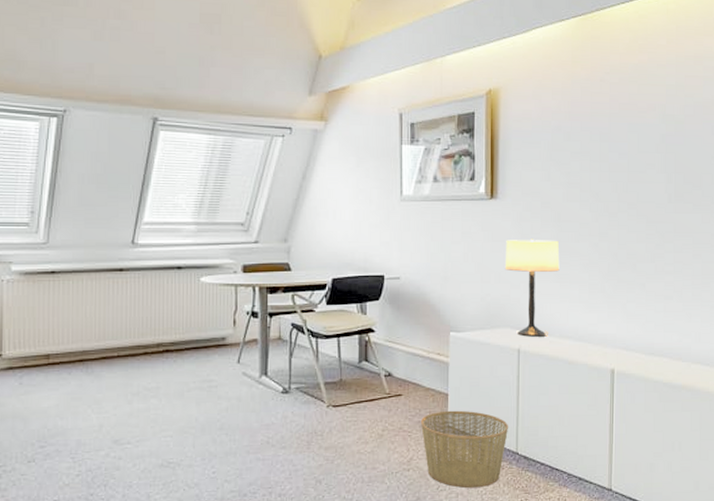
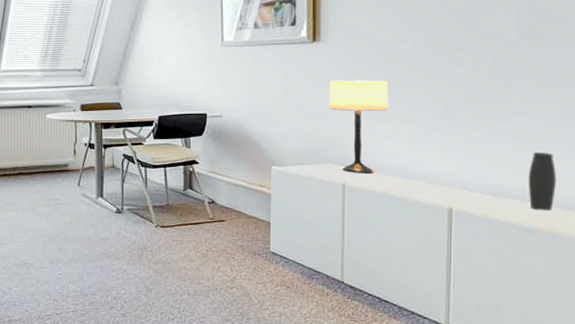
basket: present [420,410,509,488] -> none [243,237,334,310]
vase: none [675,311,697,367] -> present [528,153,556,211]

